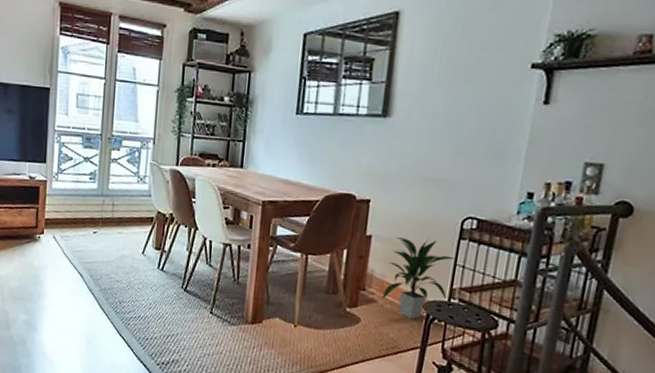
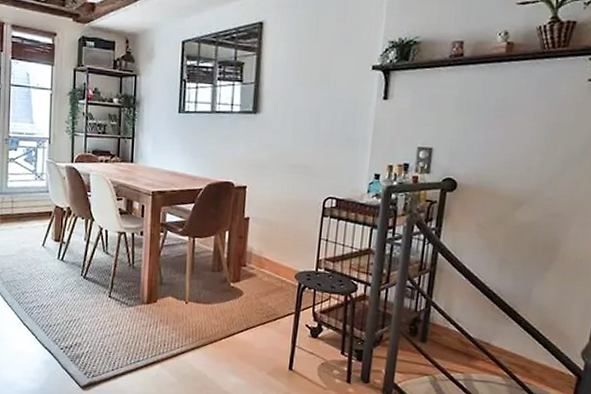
indoor plant: present [381,237,454,319] -> none [260,217,319,289]

